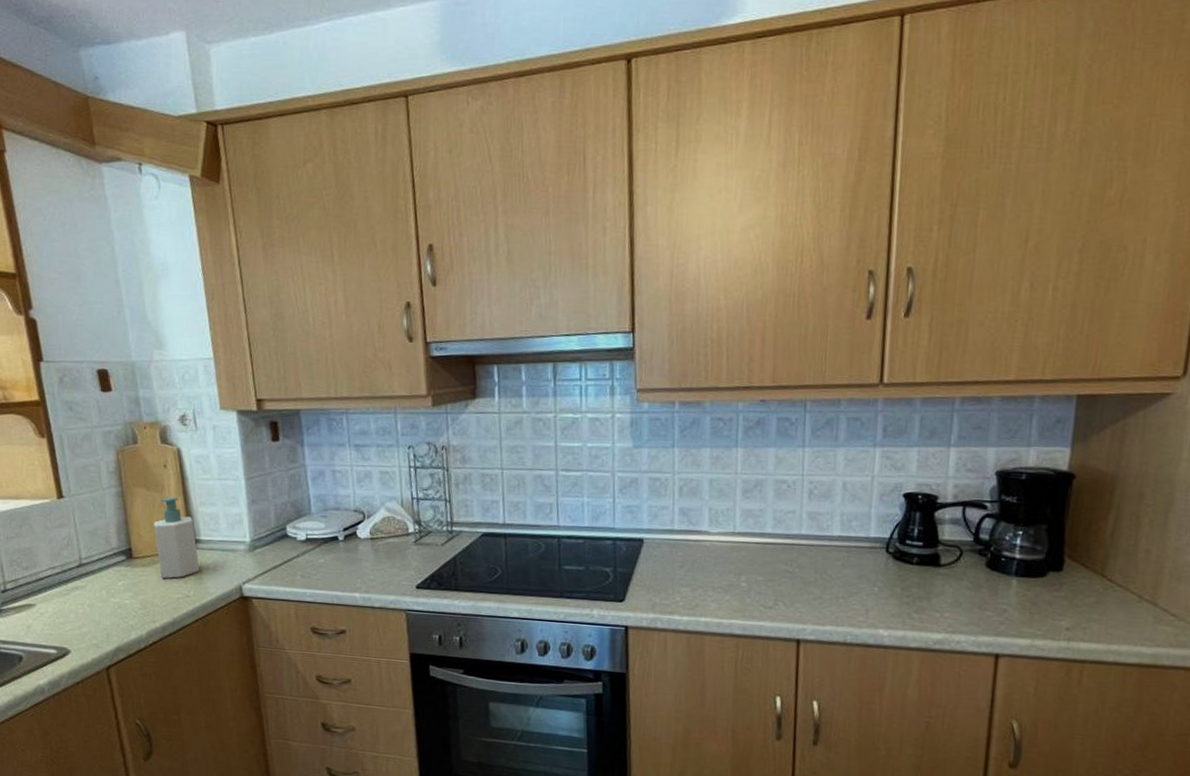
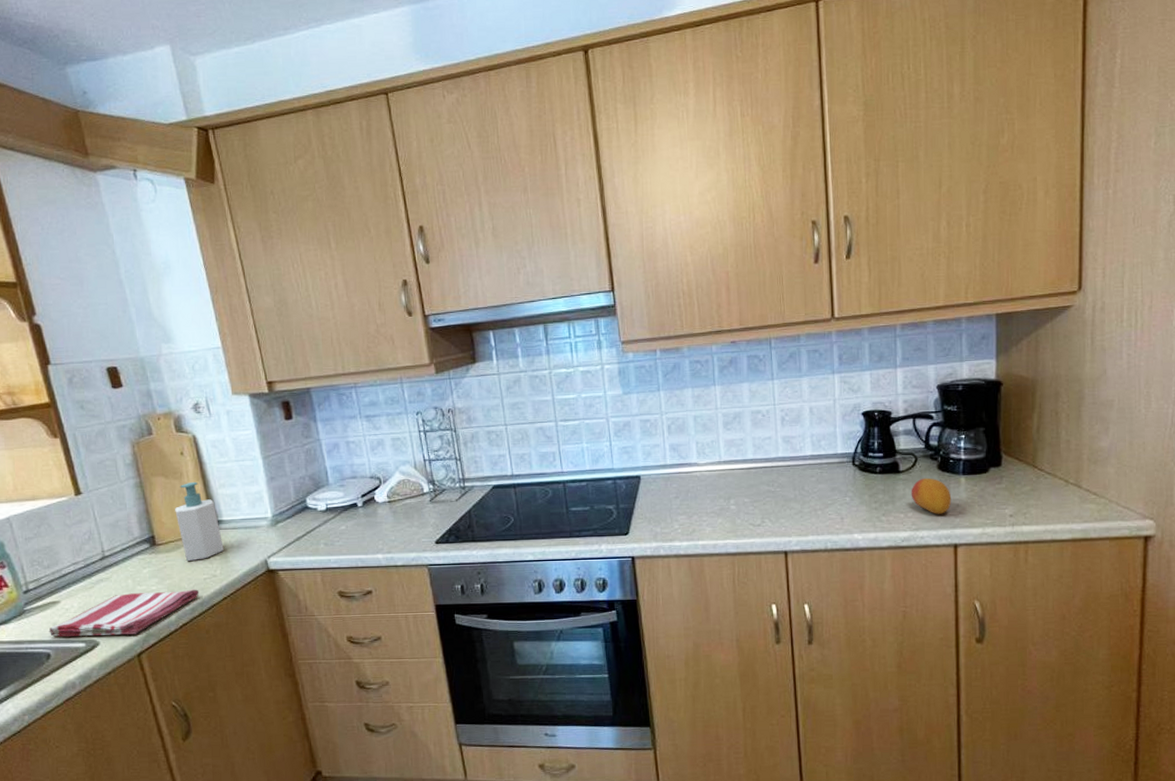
dish towel: none [22,604,172,647] -> present [48,589,199,637]
fruit: none [950,575,999,618] -> present [911,478,952,514]

